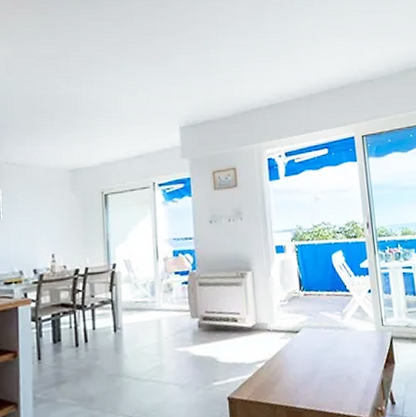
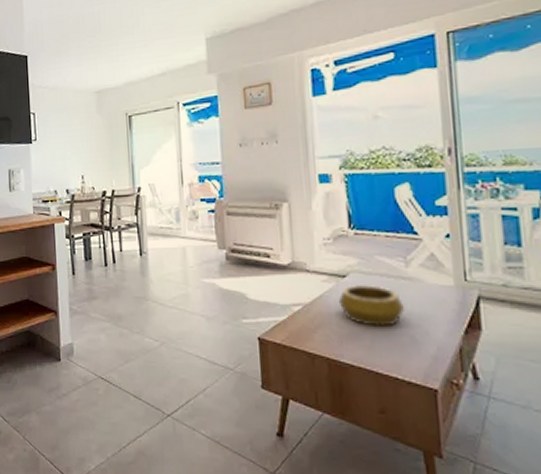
decorative bowl: none [293,337,342,373] -> present [338,284,404,328]

